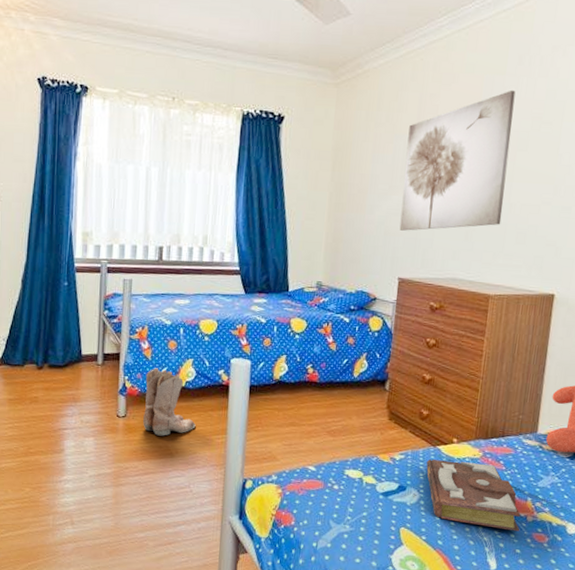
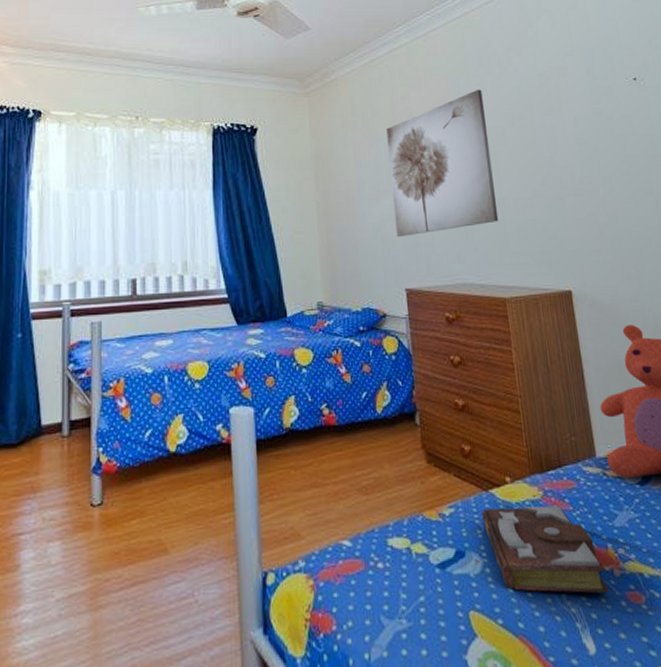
boots: present [143,368,196,436] -> none [126,431,194,526]

